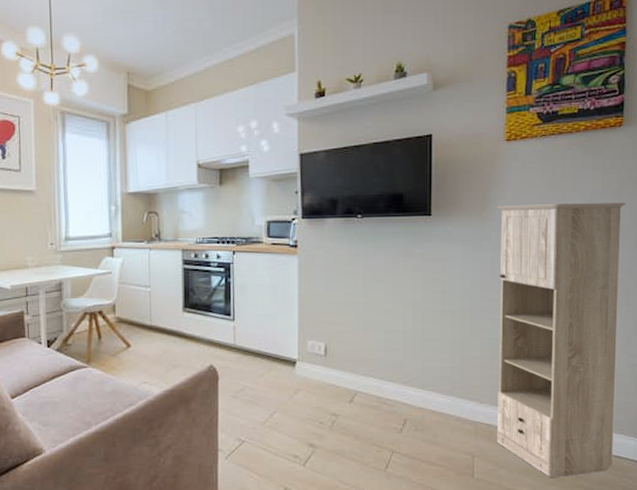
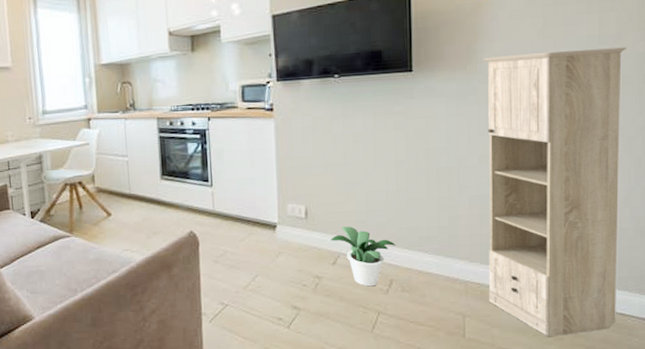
potted plant: none [348,365,411,425] -> present [331,226,396,287]

